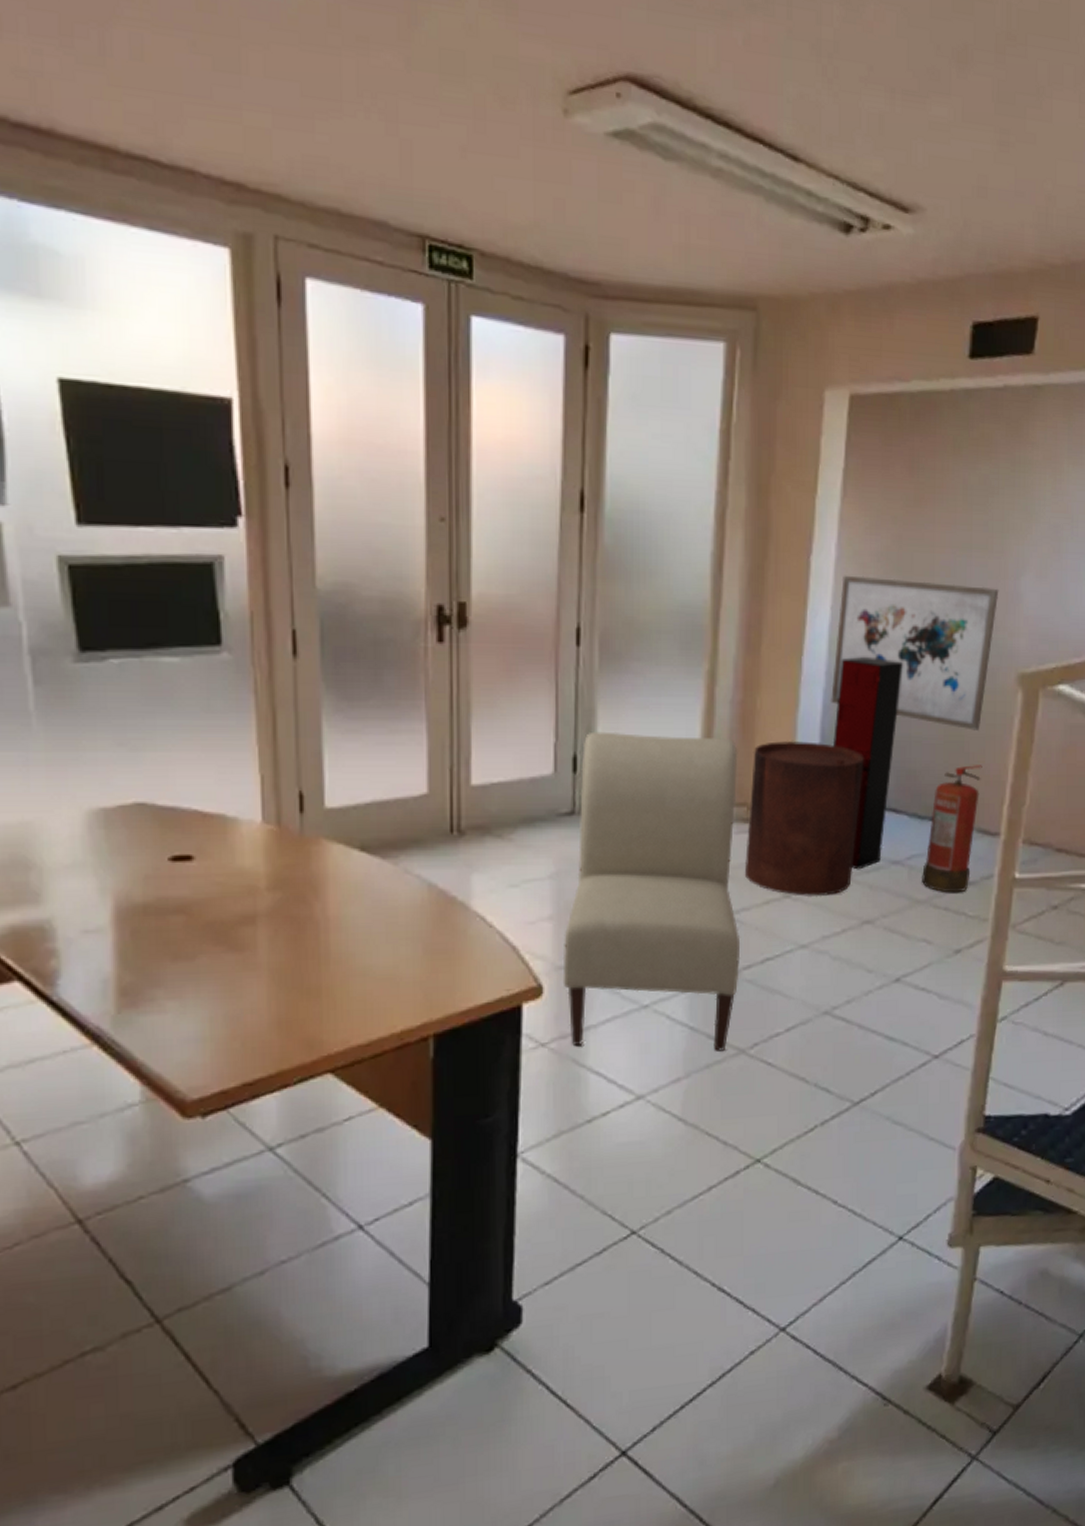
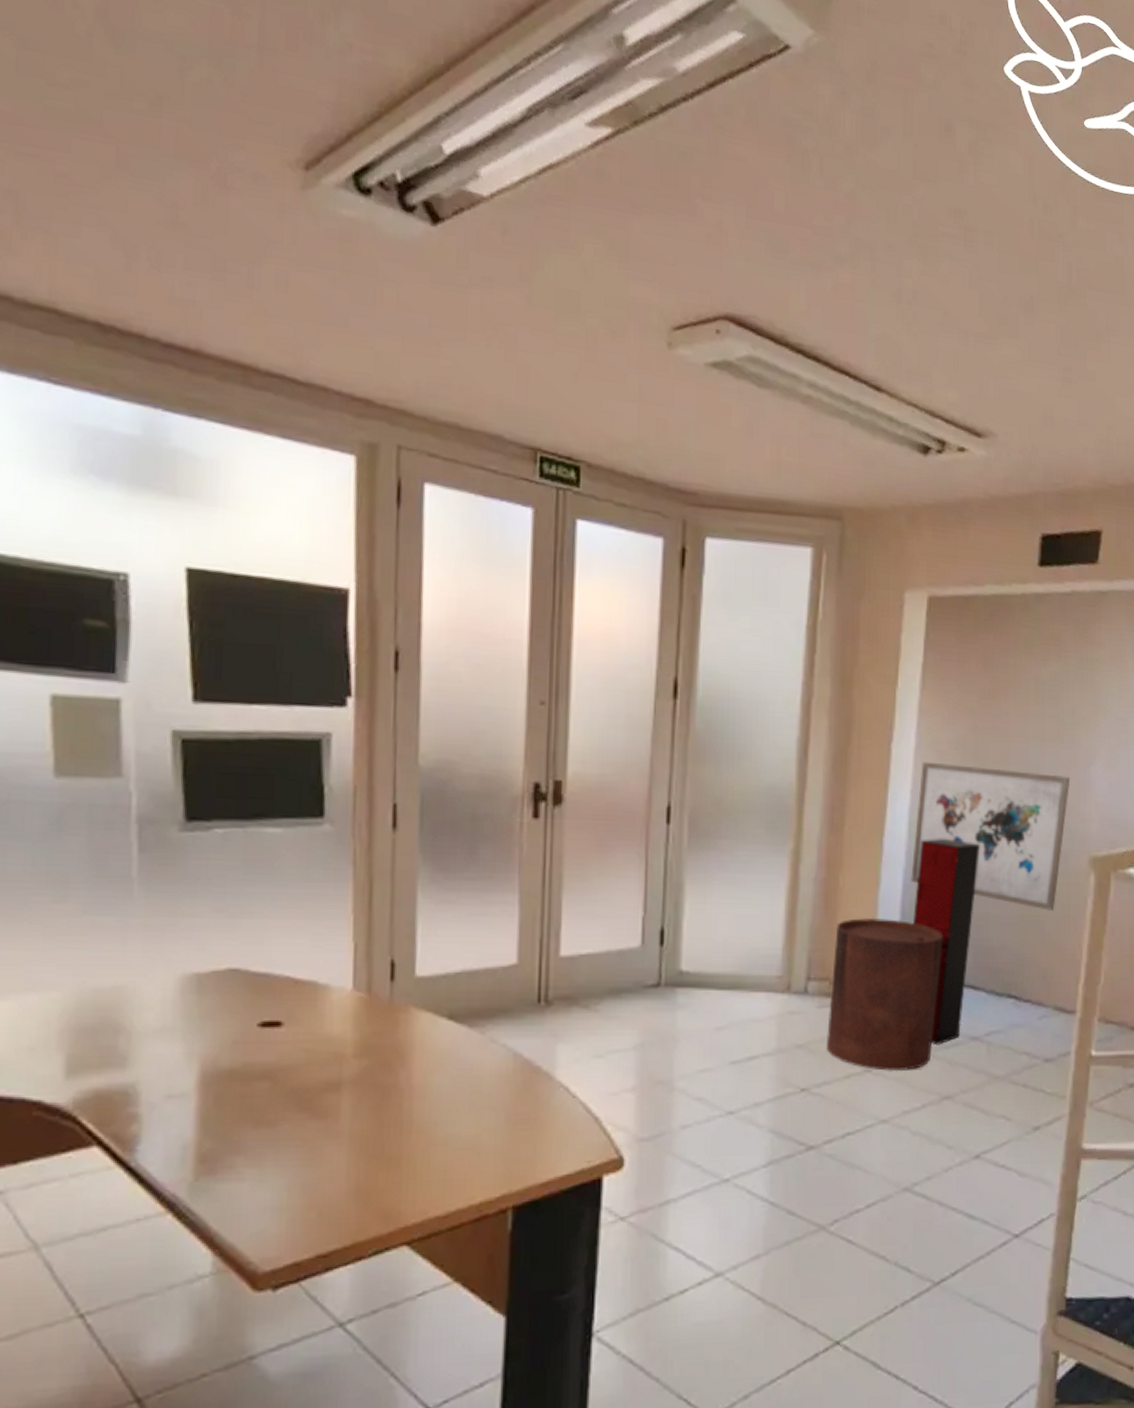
chair: present [562,731,741,1051] -> none [644,906,822,1228]
fire extinguisher: present [921,765,982,893] -> none [999,944,1058,1070]

